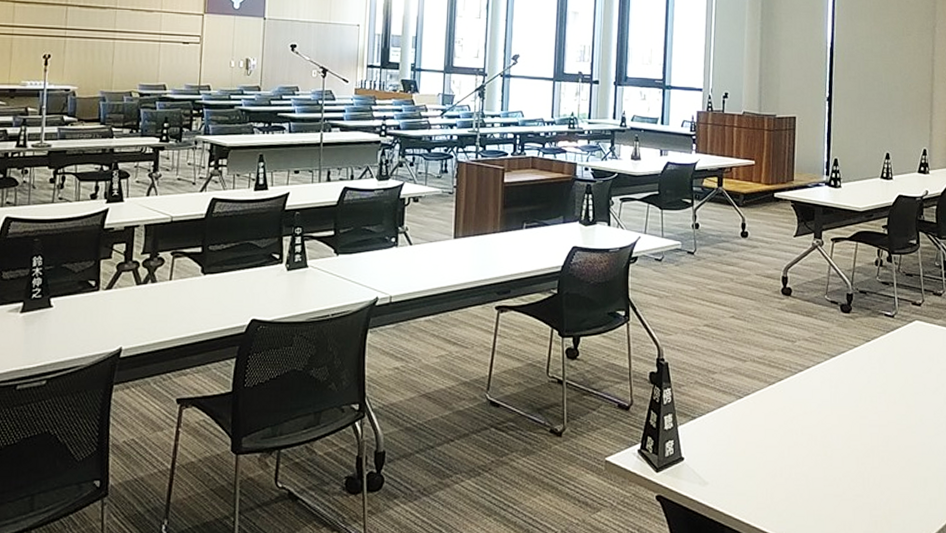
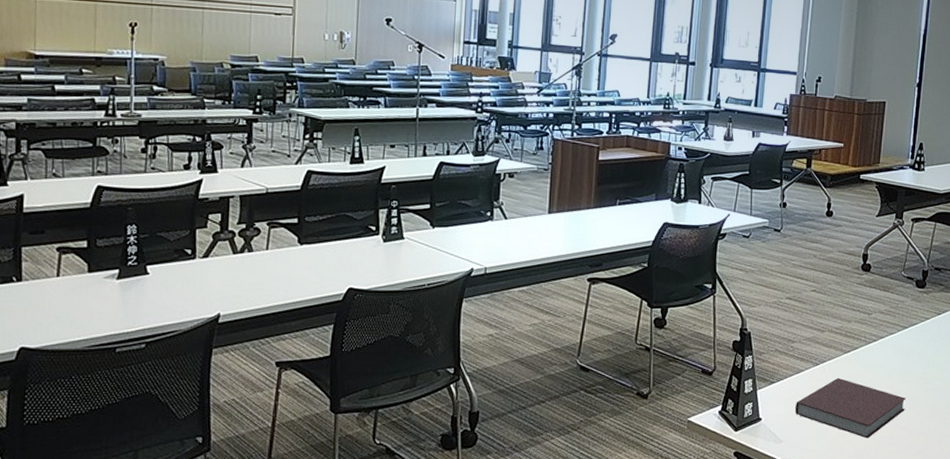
notebook: none [720,411,839,480] -> present [795,377,906,439]

